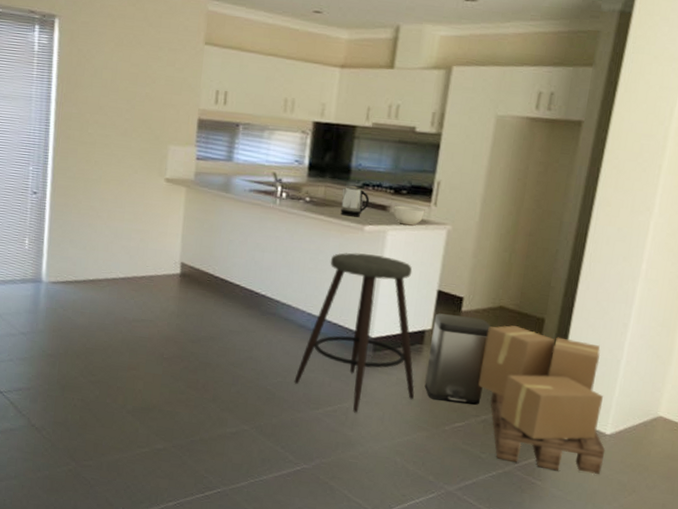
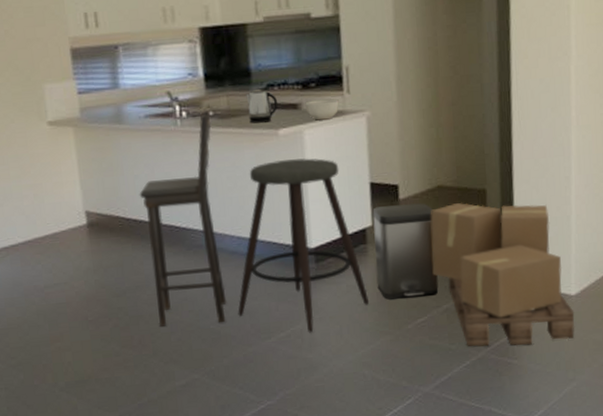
bar stool: none [223,195,308,386] -> present [139,109,227,327]

